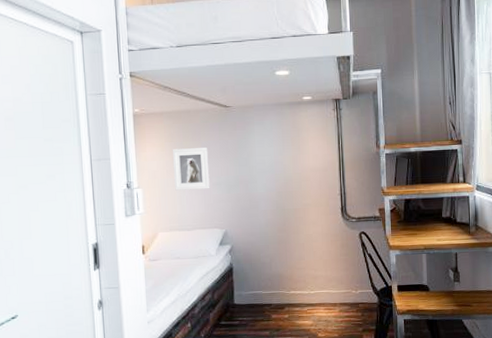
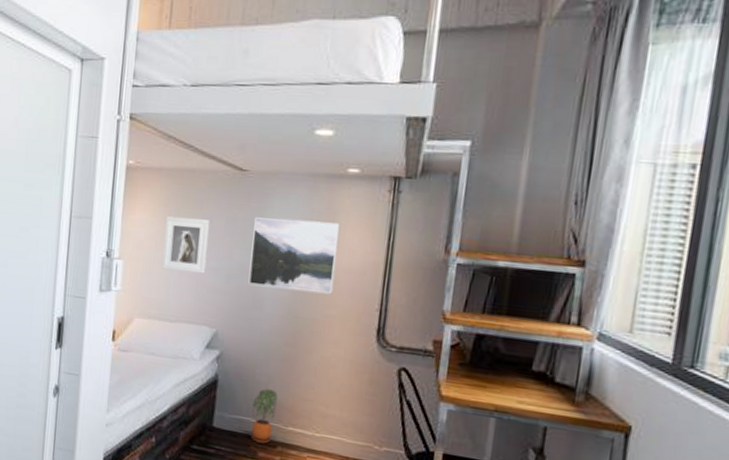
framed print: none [242,137,306,192] -> present [248,217,339,295]
potted plant: none [262,266,280,308] -> present [250,389,278,444]

